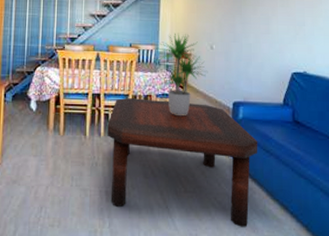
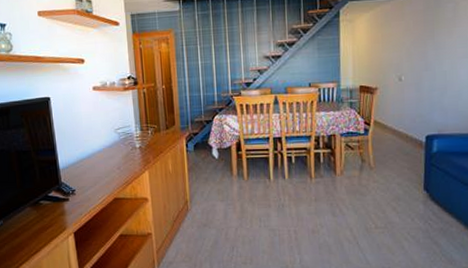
coffee table: present [107,98,258,227] -> none [291,139,455,260]
potted plant: present [156,33,208,117] -> none [338,66,397,154]

